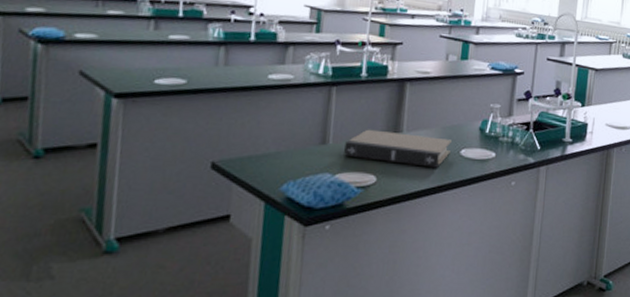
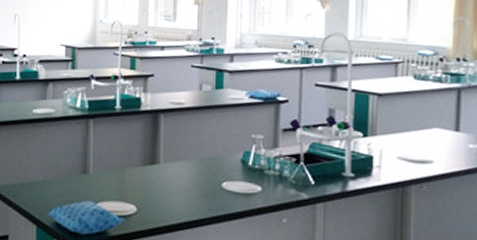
book: present [344,129,452,168] -> none [104,160,211,200]

